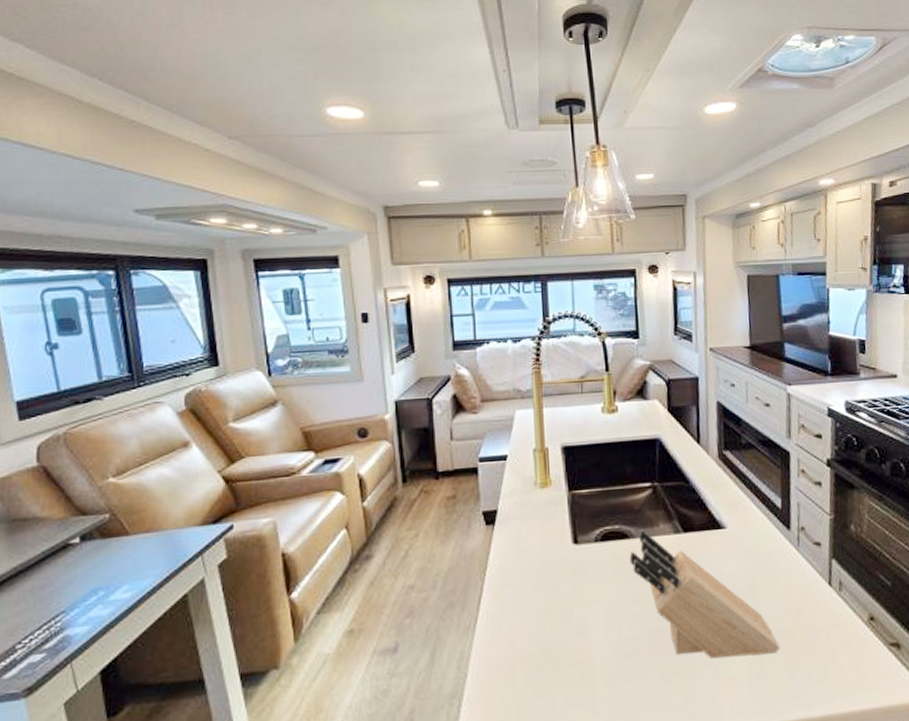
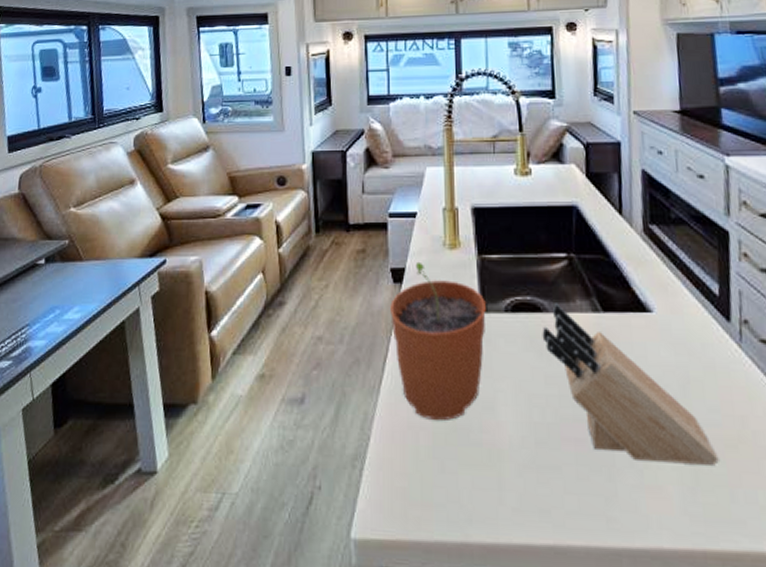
plant pot: none [483,502,577,650] -> present [390,261,486,420]

